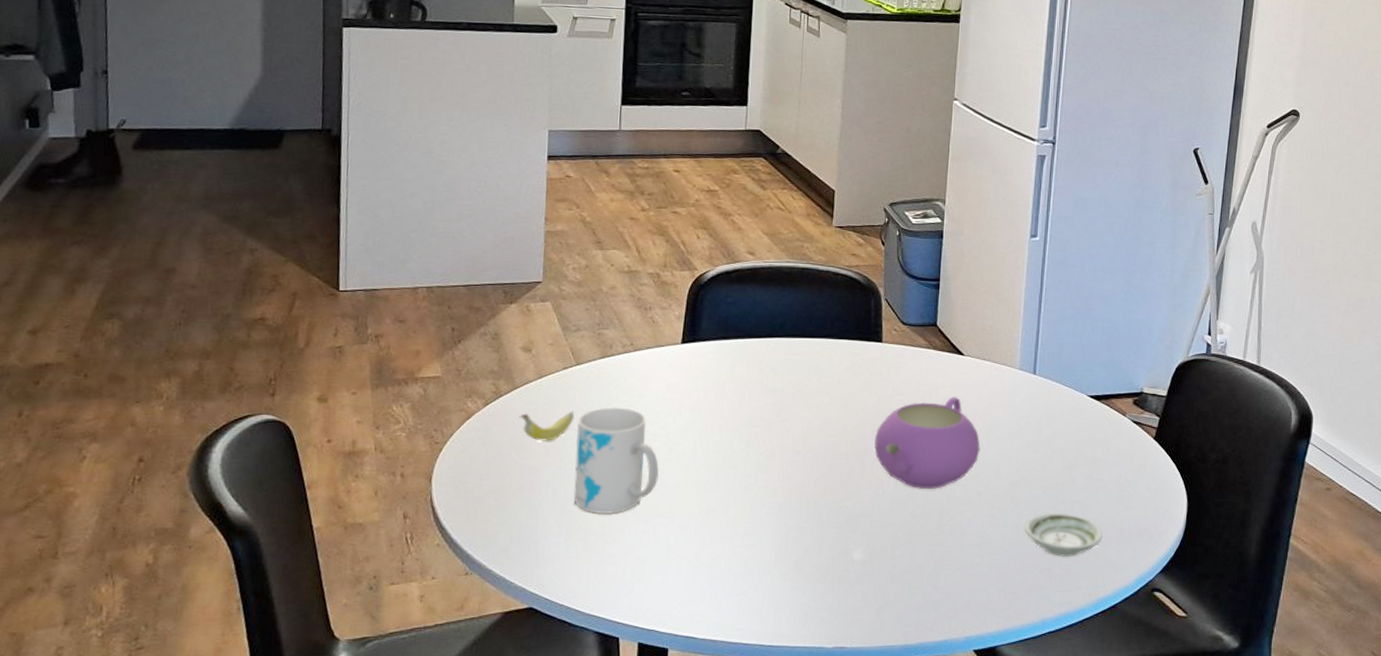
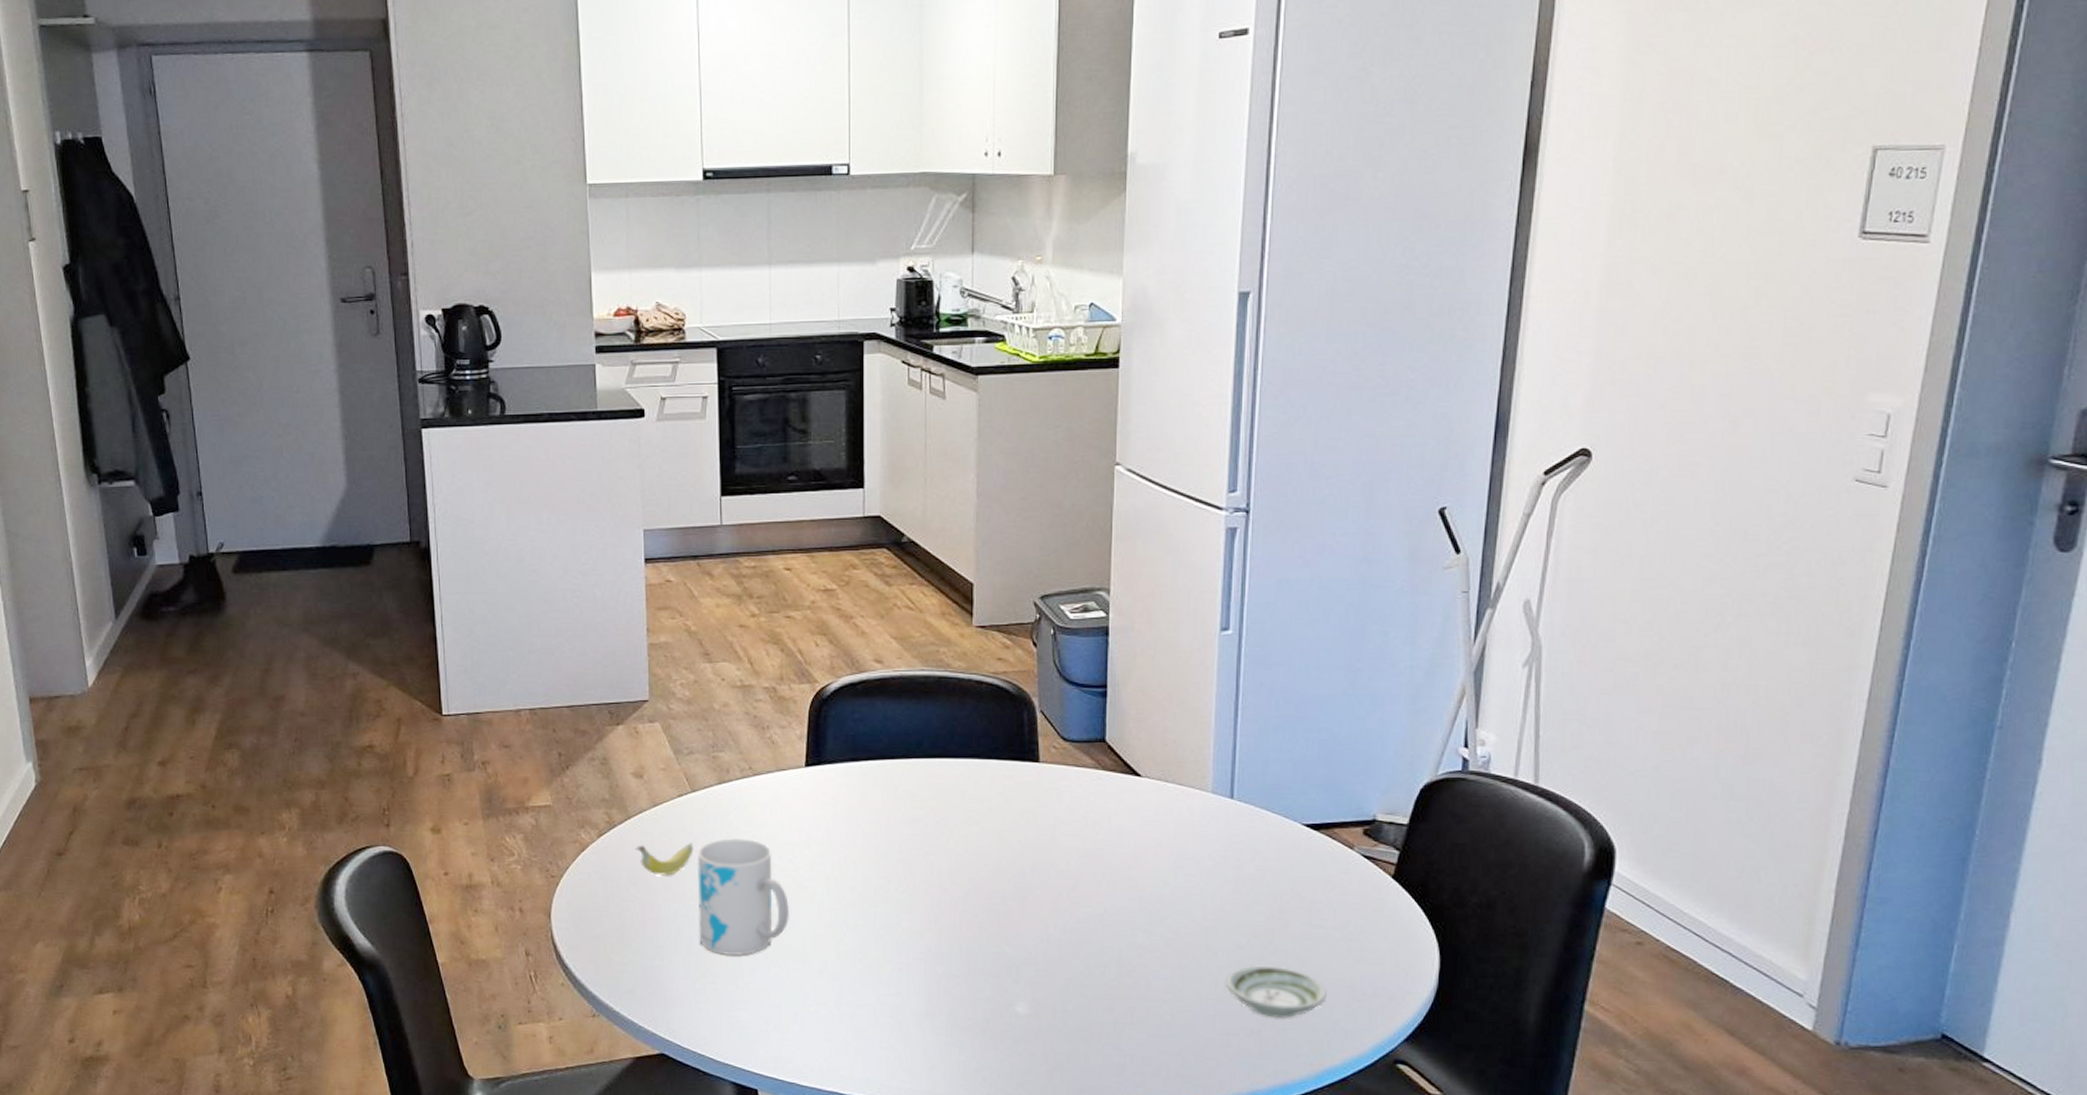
teapot: present [874,397,980,490] -> none [1036,826,1166,936]

